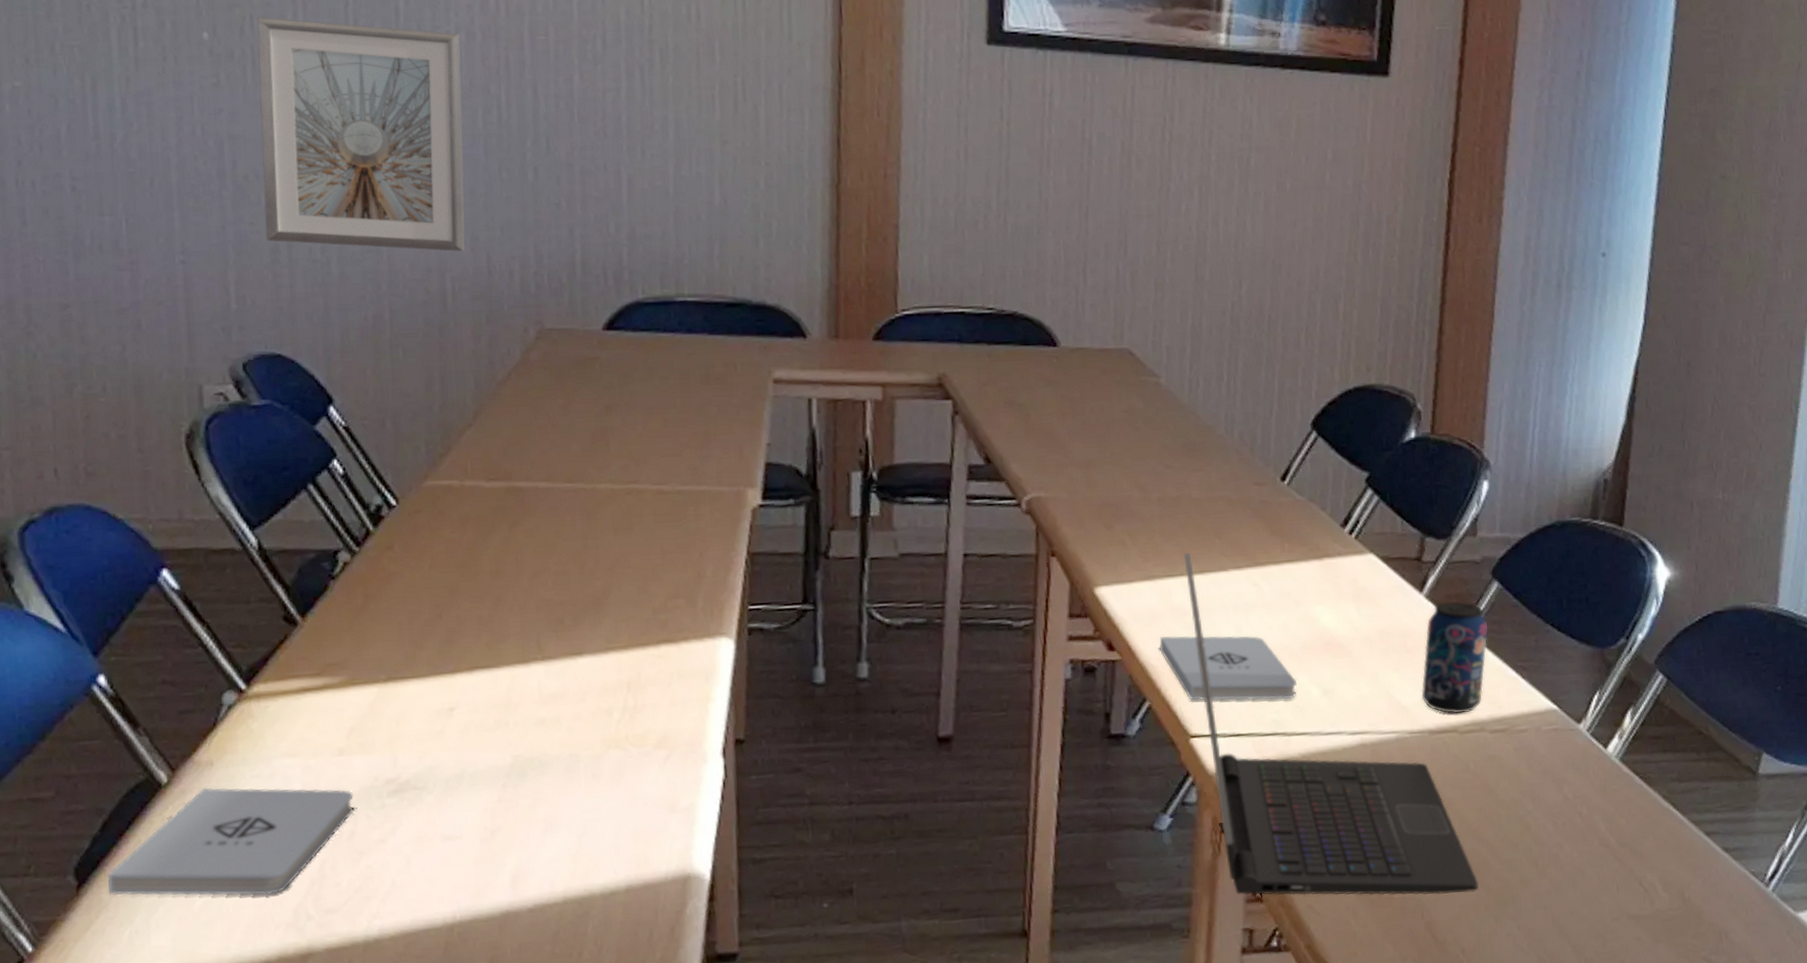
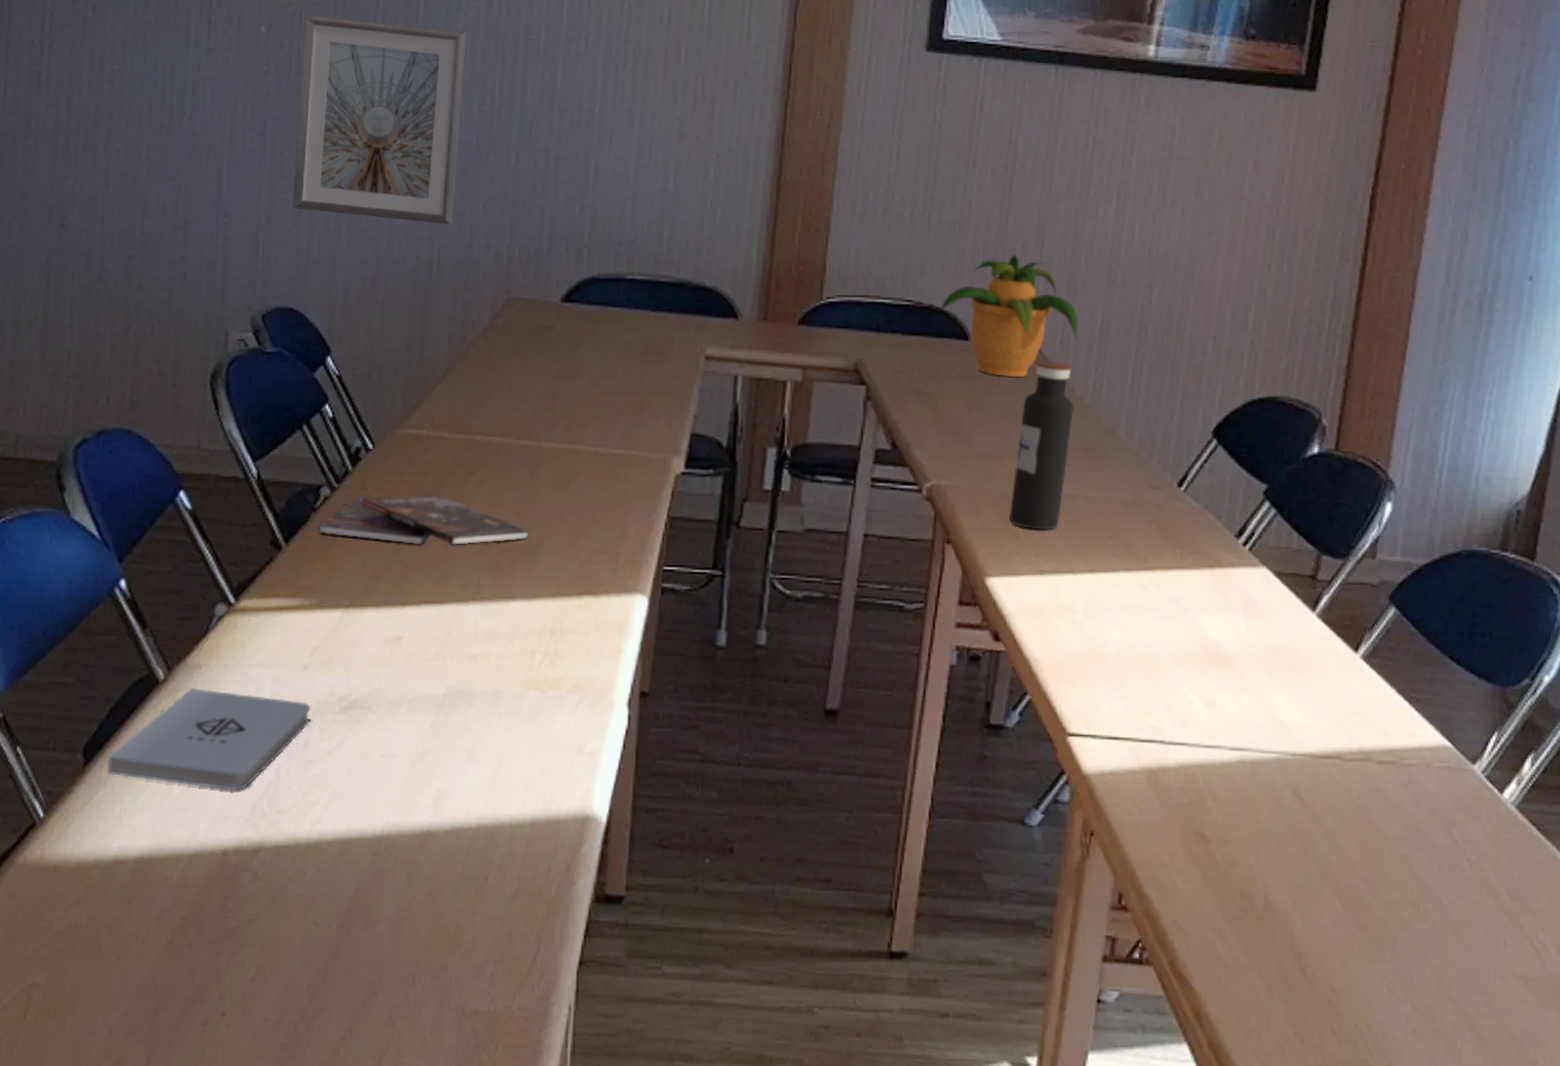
booklet: none [340,549,593,607] -> present [318,494,530,545]
potted plant: none [1025,255,1170,382] -> present [941,254,1079,377]
water bottle: none [1113,363,1172,535] -> present [1009,361,1075,530]
notepad: present [1159,635,1297,701] -> none [1043,631,1178,708]
laptop computer: present [1183,552,1479,896] -> none [1075,550,1355,928]
beverage can: present [1421,601,1488,714] -> none [1306,623,1381,741]

